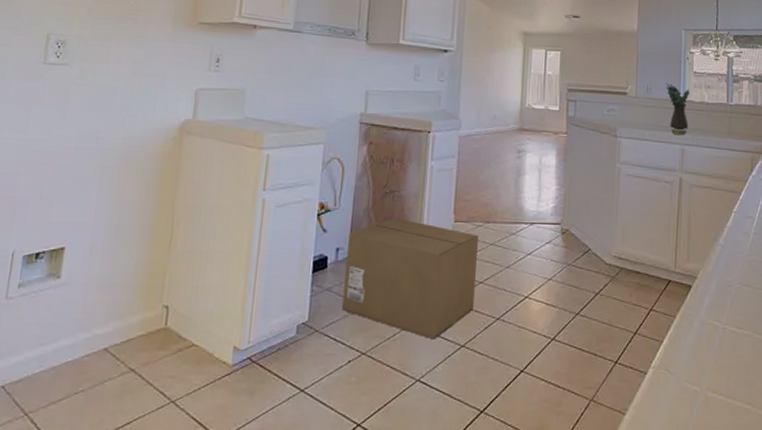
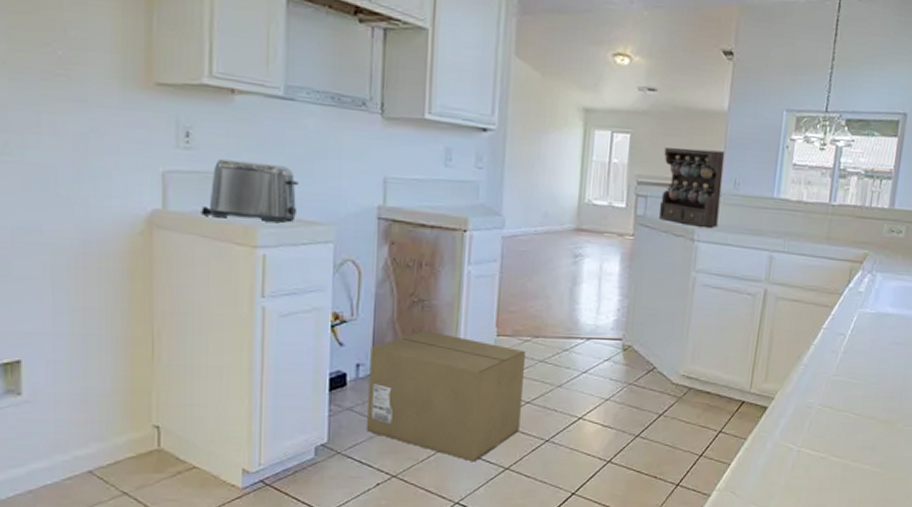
toaster: none [222,79,300,129] -> present [201,159,299,224]
spice rack: none [587,61,638,126] -> present [659,147,725,228]
vase: present [666,83,689,136] -> none [758,177,786,241]

